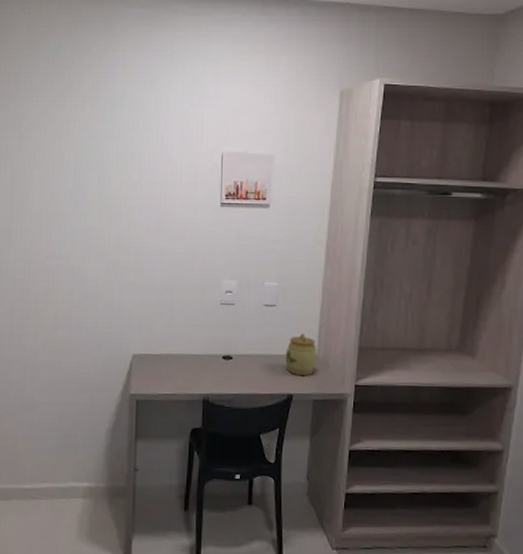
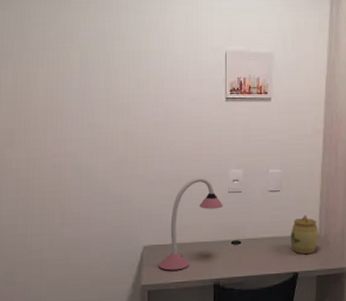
desk lamp: none [147,286,215,382] -> present [158,176,223,271]

